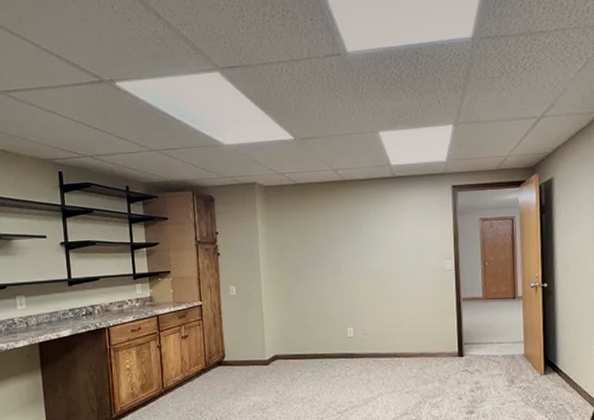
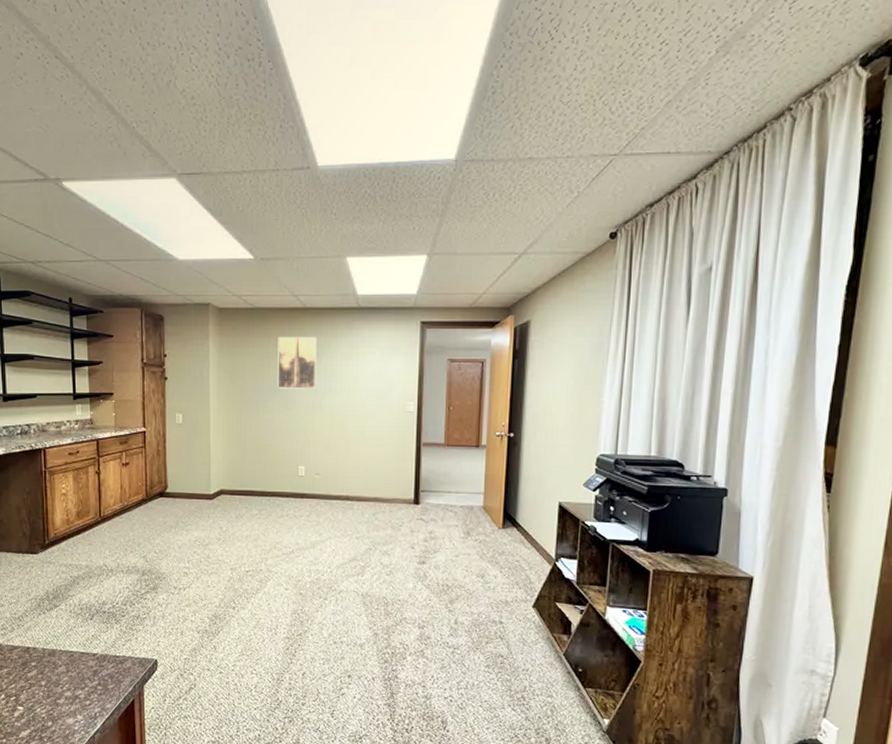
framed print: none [320,206,359,257] -> present [277,336,317,389]

